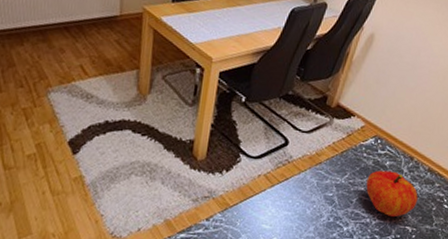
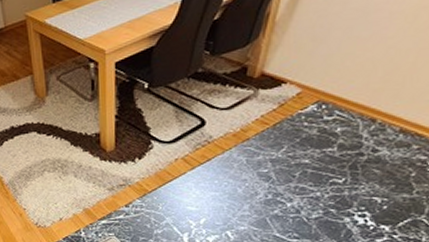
fruit: present [366,170,418,217] -> none [311,138,387,187]

